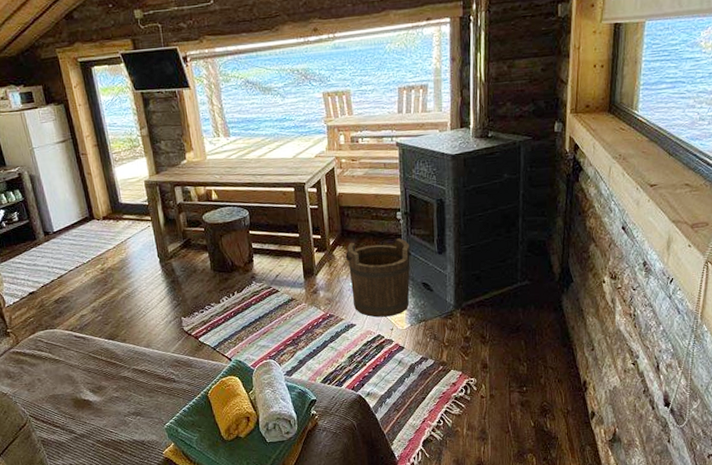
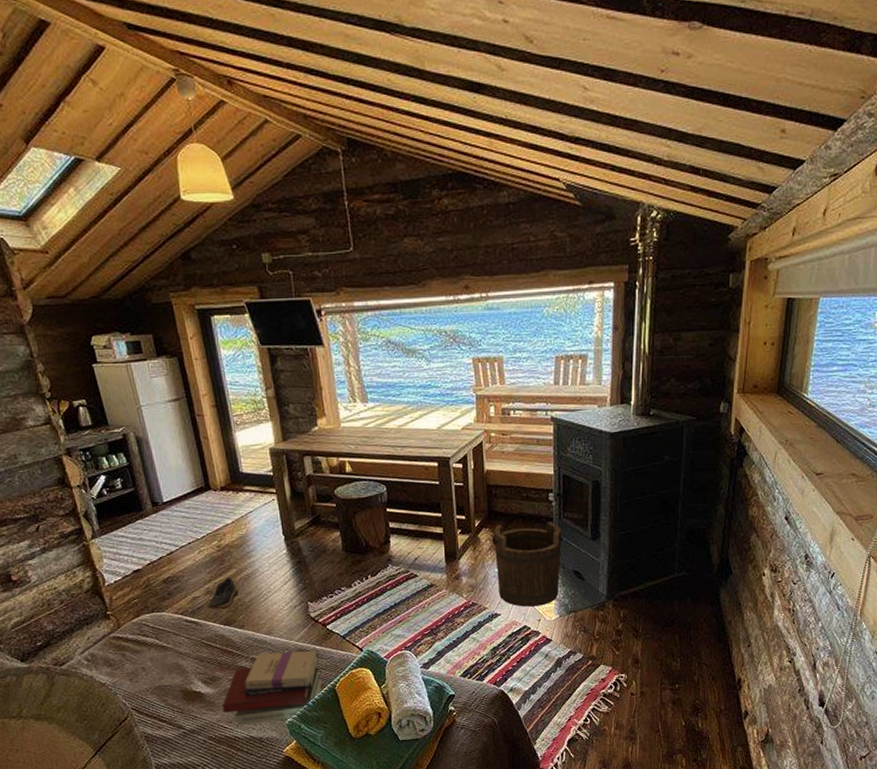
athletic shoe: none [94,296,120,326] -> present [208,577,238,609]
books: none [107,361,198,430] -> present [221,651,324,726]

